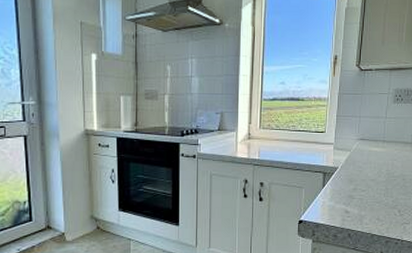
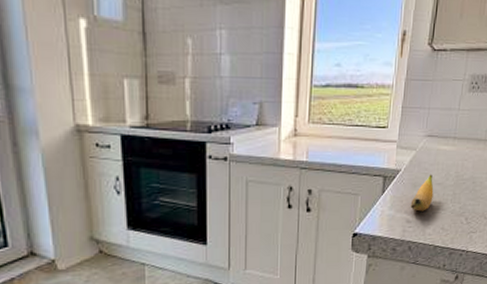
banana: none [348,171,368,203] -> present [410,174,434,212]

